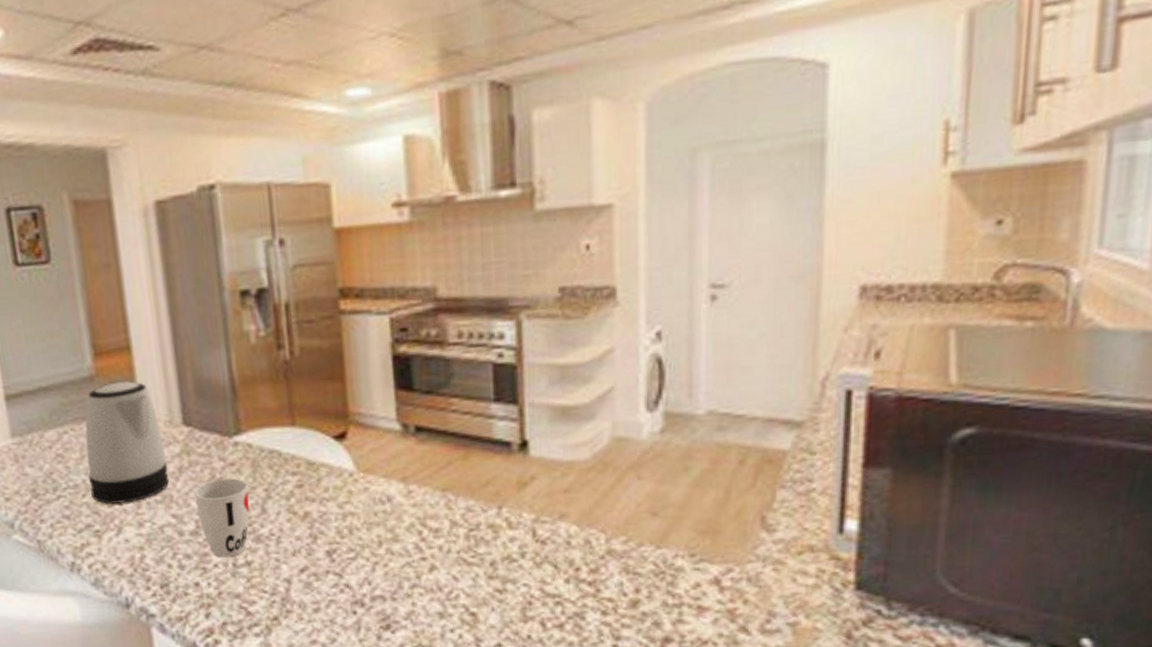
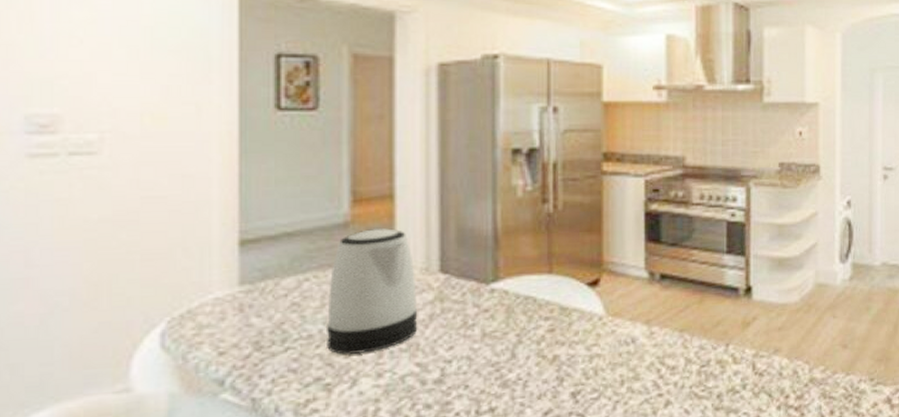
cup: present [194,478,250,558] -> none [443,324,500,406]

